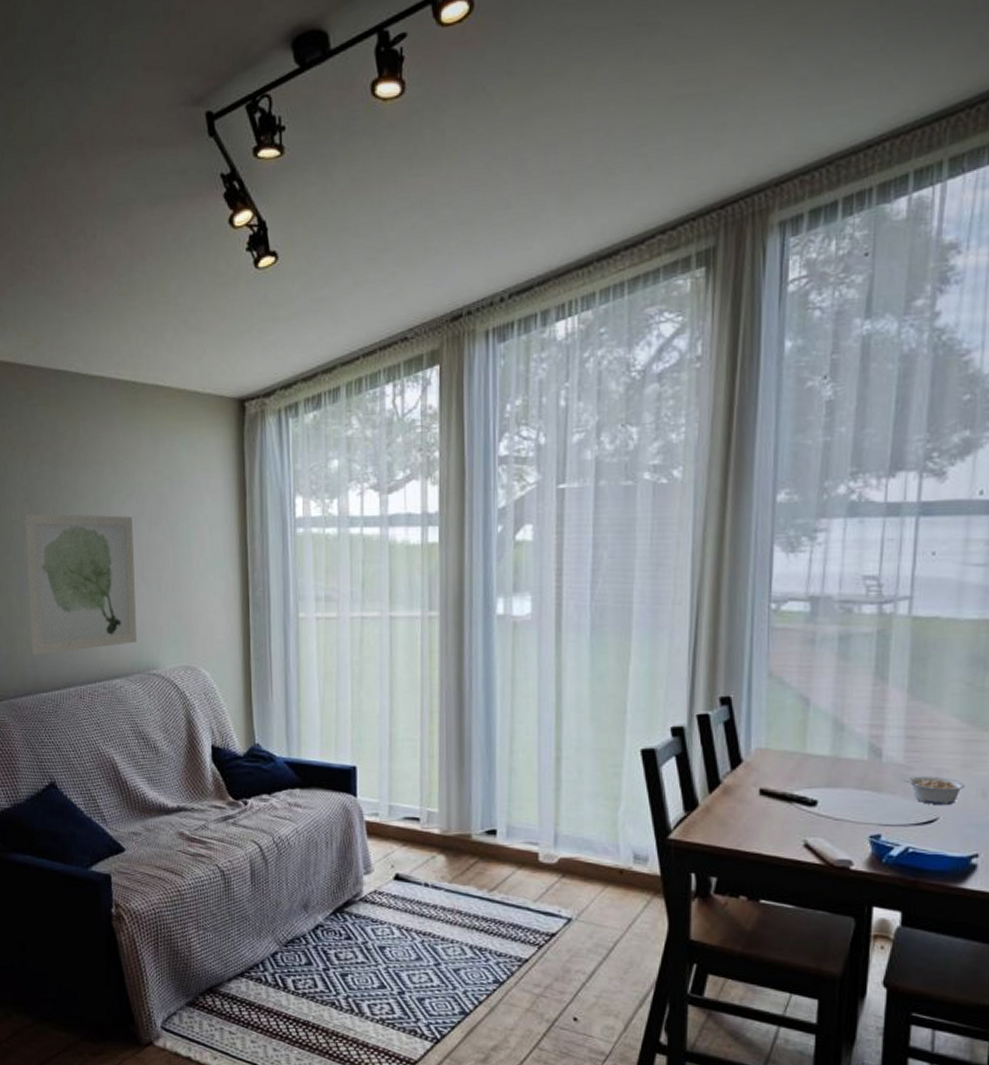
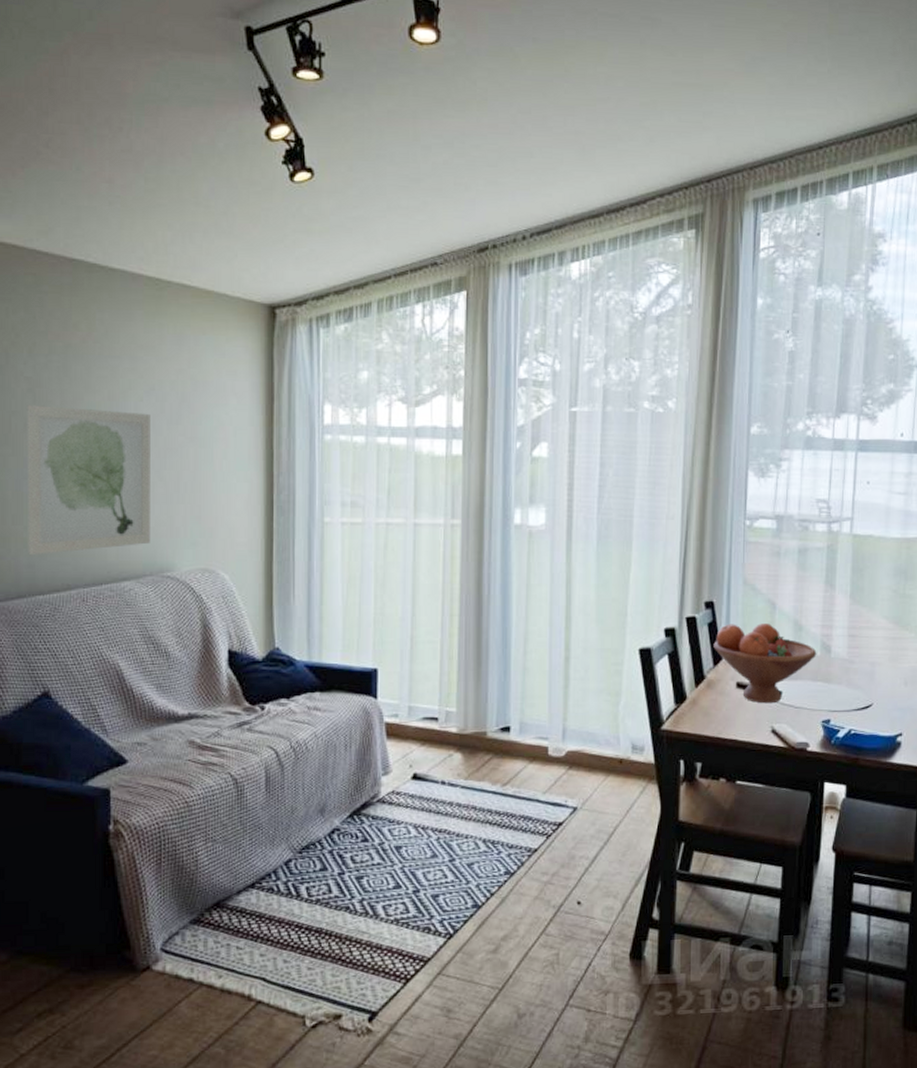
fruit bowl: none [731,722,863,814] -> present [713,624,817,704]
legume: present [905,776,965,806] -> none [848,669,892,693]

